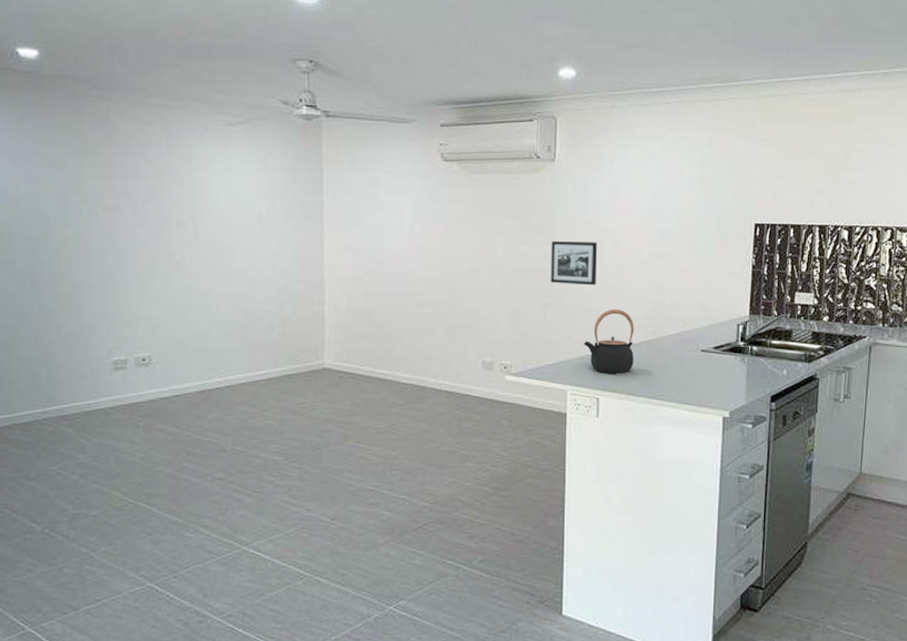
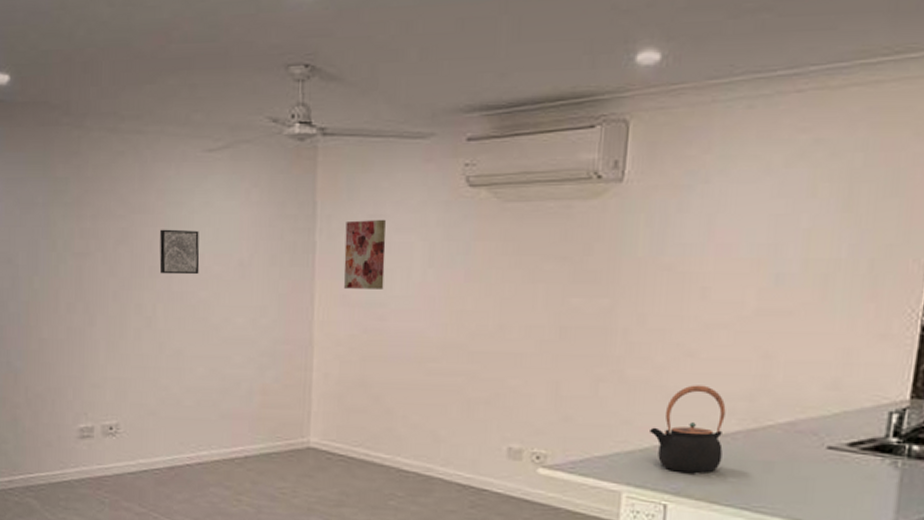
wall art: none [186,188,223,227] -> present [159,229,200,275]
wall art: none [347,184,381,239] -> present [343,219,386,289]
picture frame: present [550,241,598,286] -> none [607,291,679,353]

